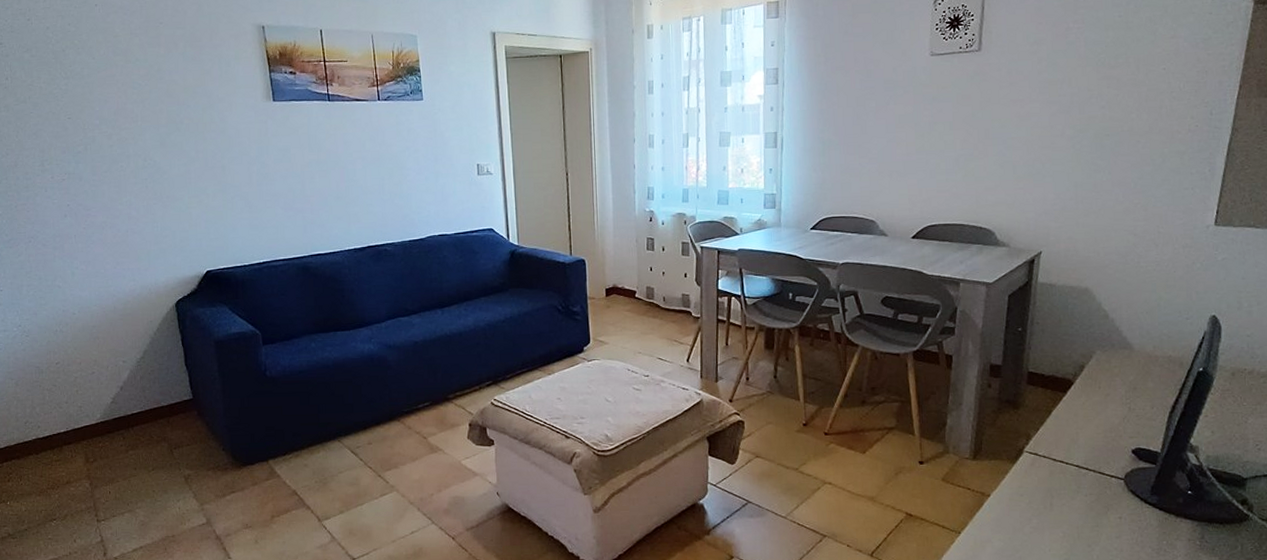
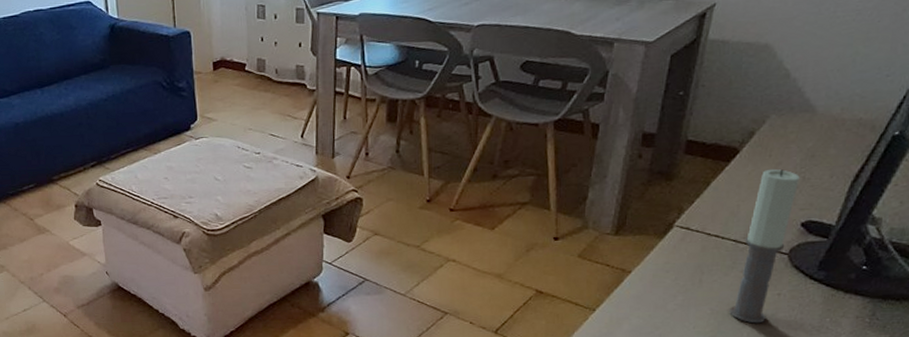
candle: none [1079,399,1126,546] -> present [729,168,800,324]

